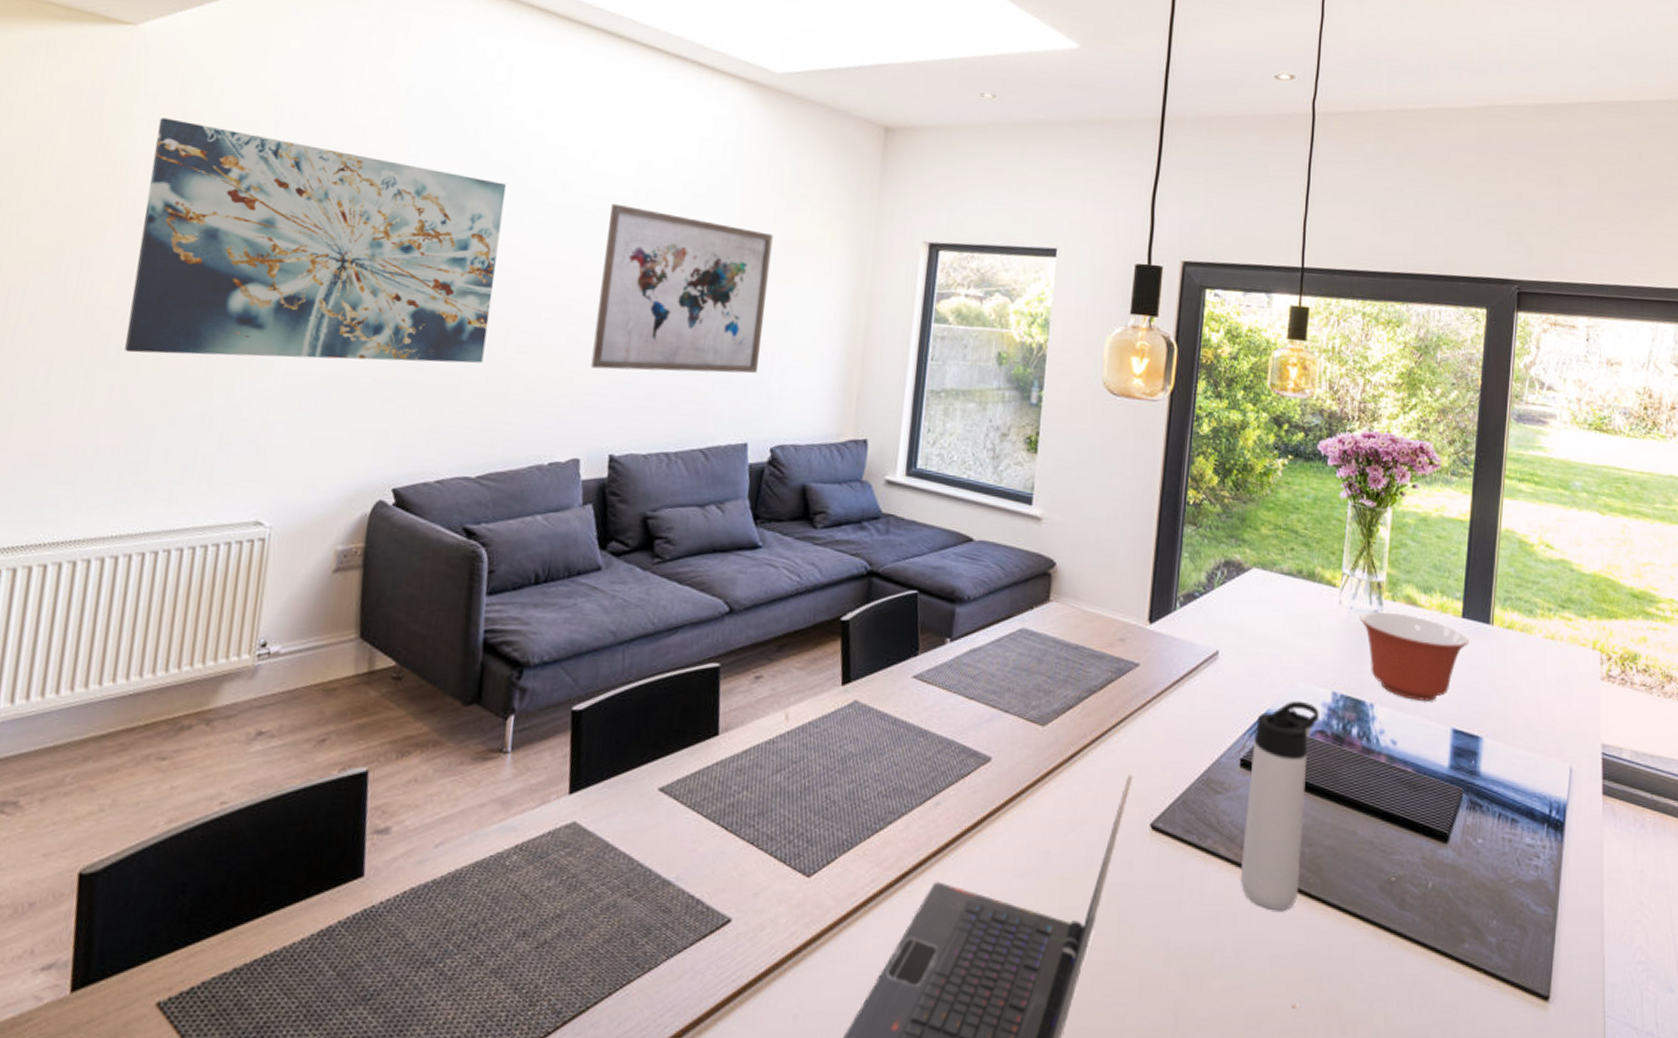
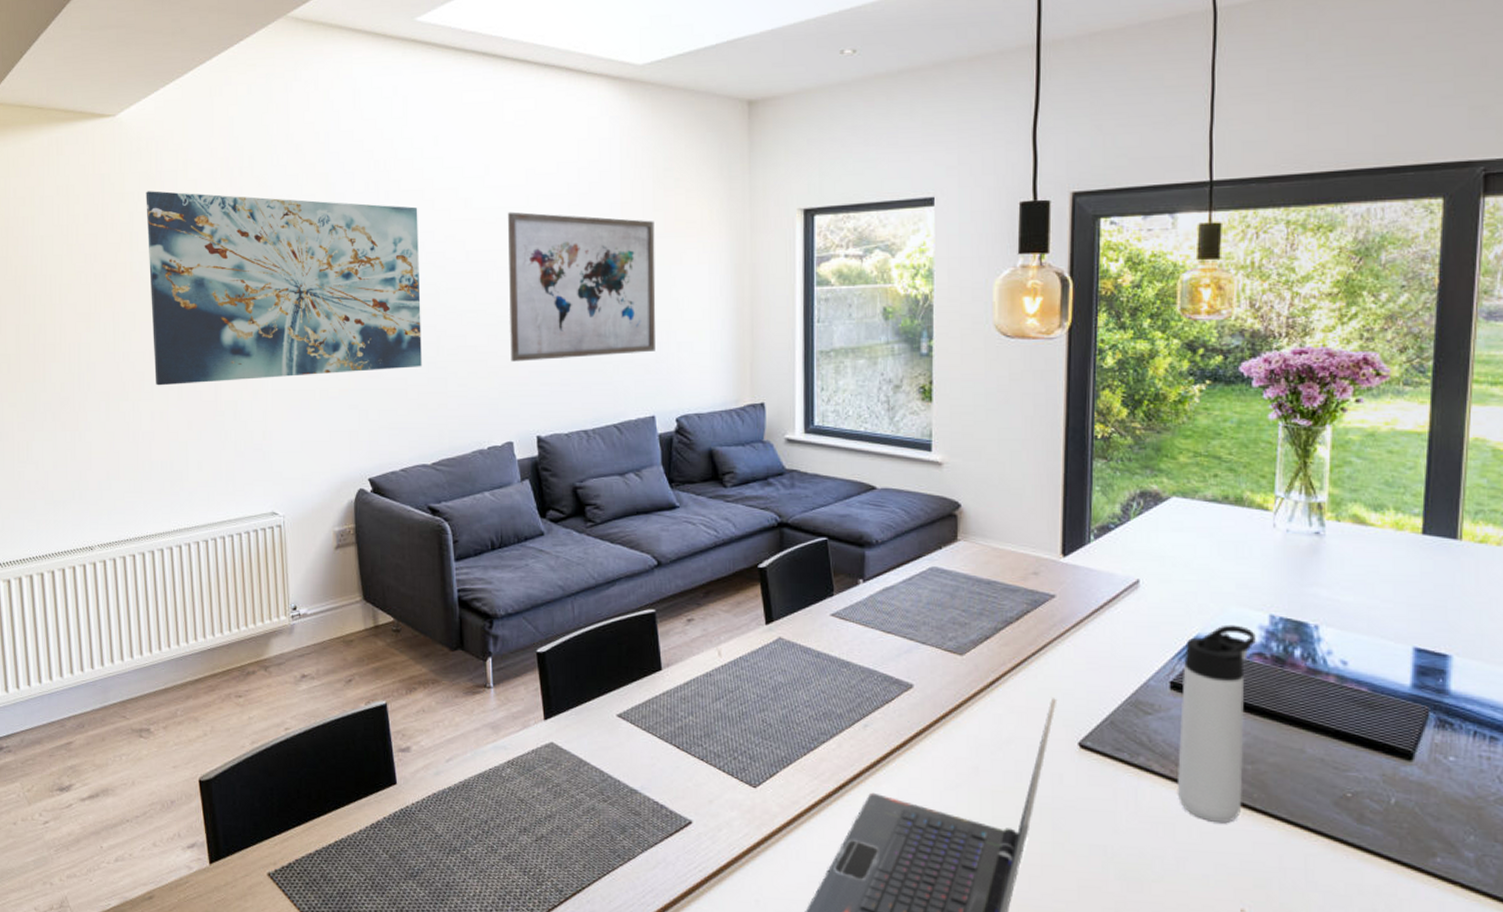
mixing bowl: present [1360,611,1469,701] -> none [1298,532,1432,621]

